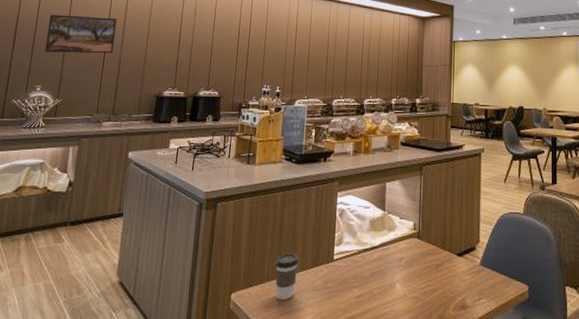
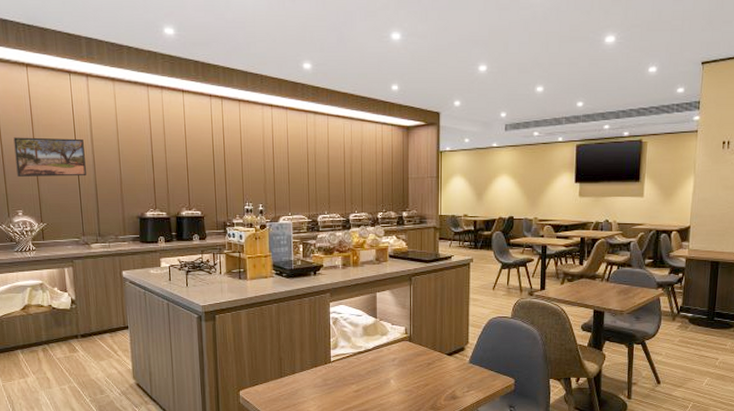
coffee cup: present [275,253,299,300] -> none [277,357,299,395]

